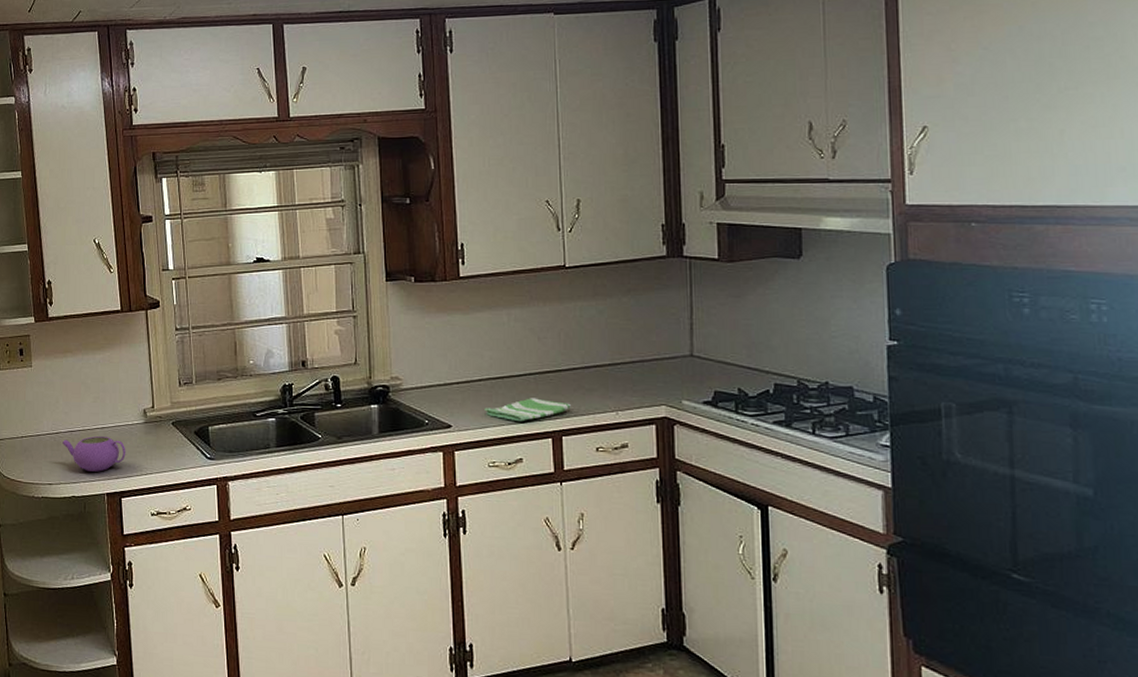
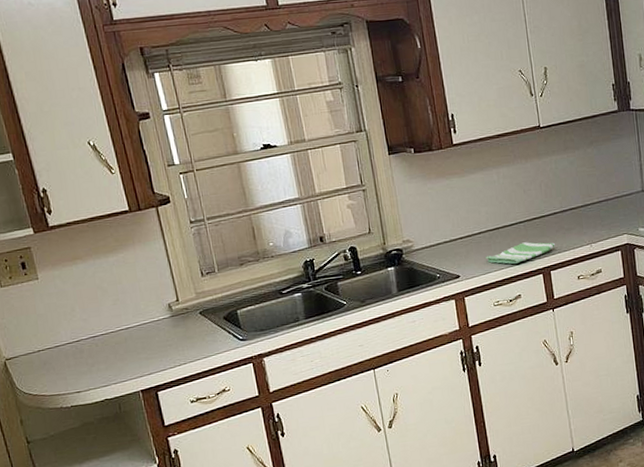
teapot: present [62,435,126,472] -> none [85,335,156,373]

